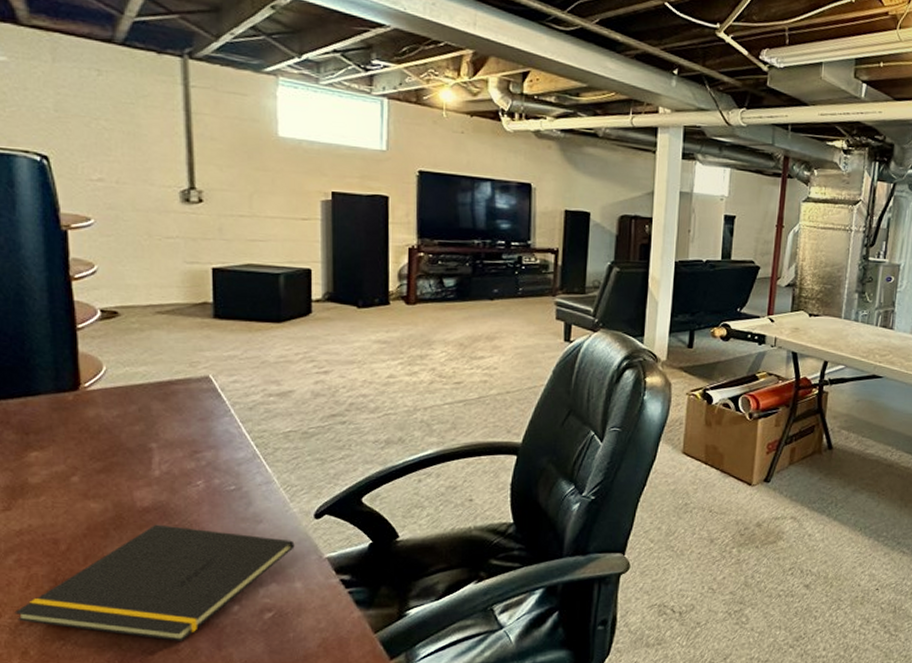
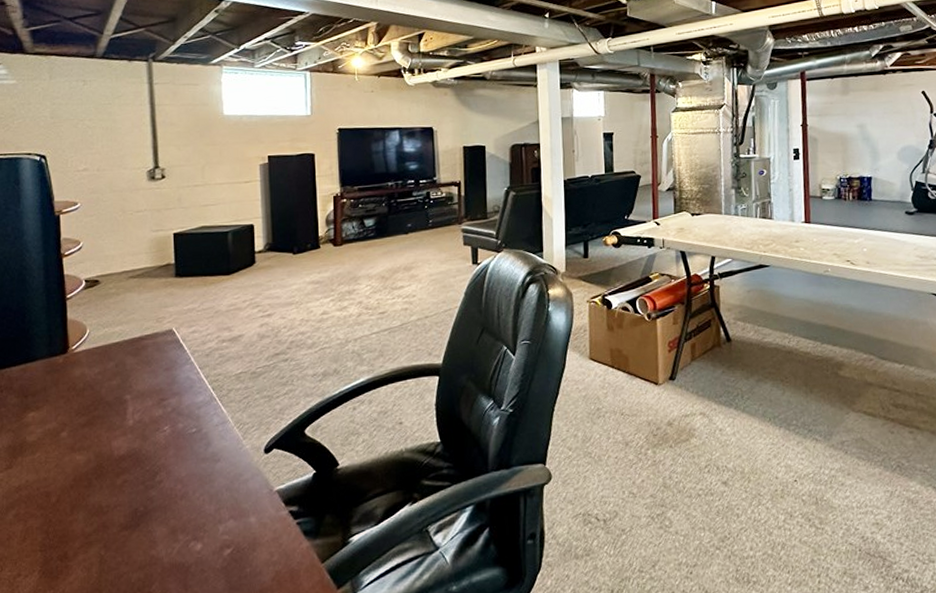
notepad: present [14,524,295,641] -> none [13,470,248,584]

